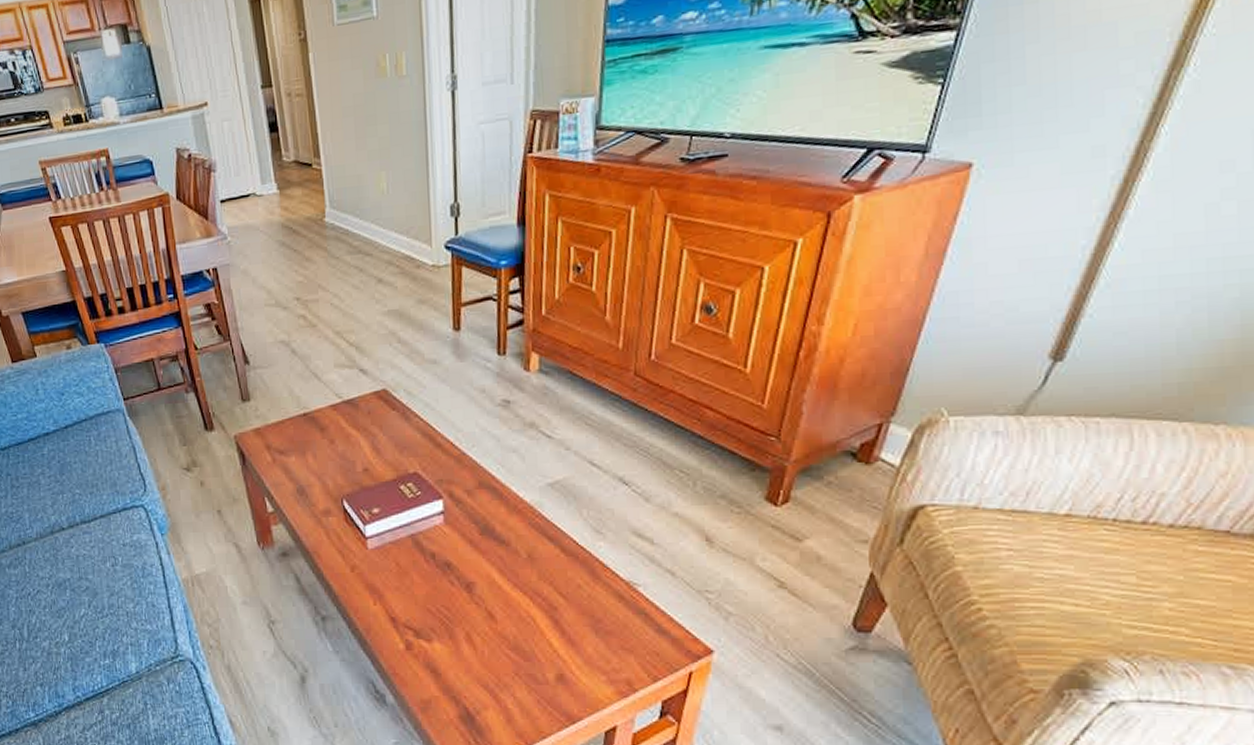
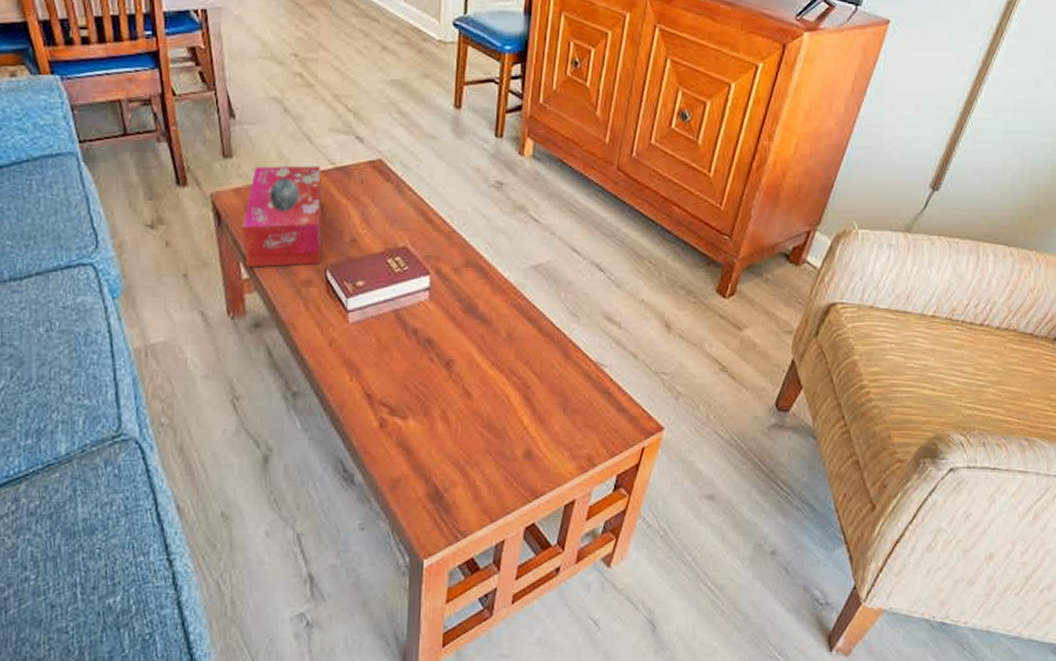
tissue box: none [264,401,337,501] -> present [242,165,322,268]

